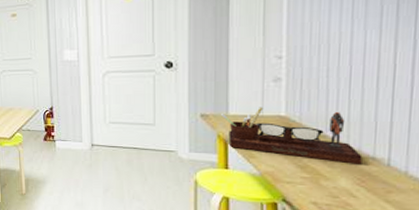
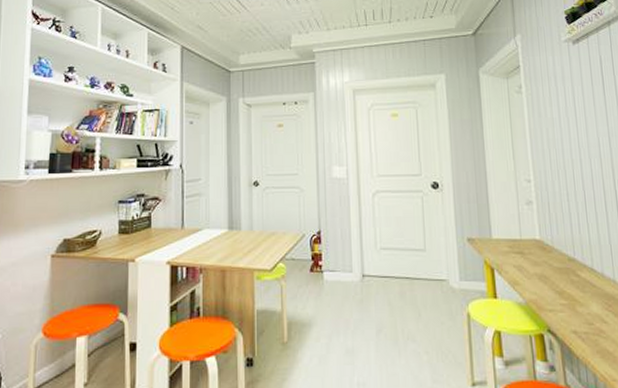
desk organizer: present [221,107,363,164] -> none [486,230,606,288]

